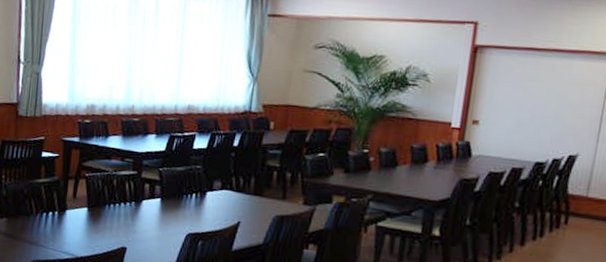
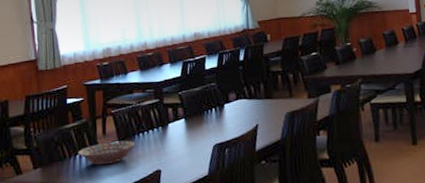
decorative bowl: none [45,206,105,230] -> present [78,140,136,166]

